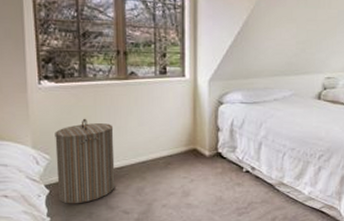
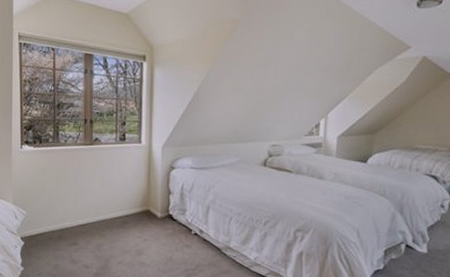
laundry hamper: present [55,118,115,204] -> none [31,179,79,256]

